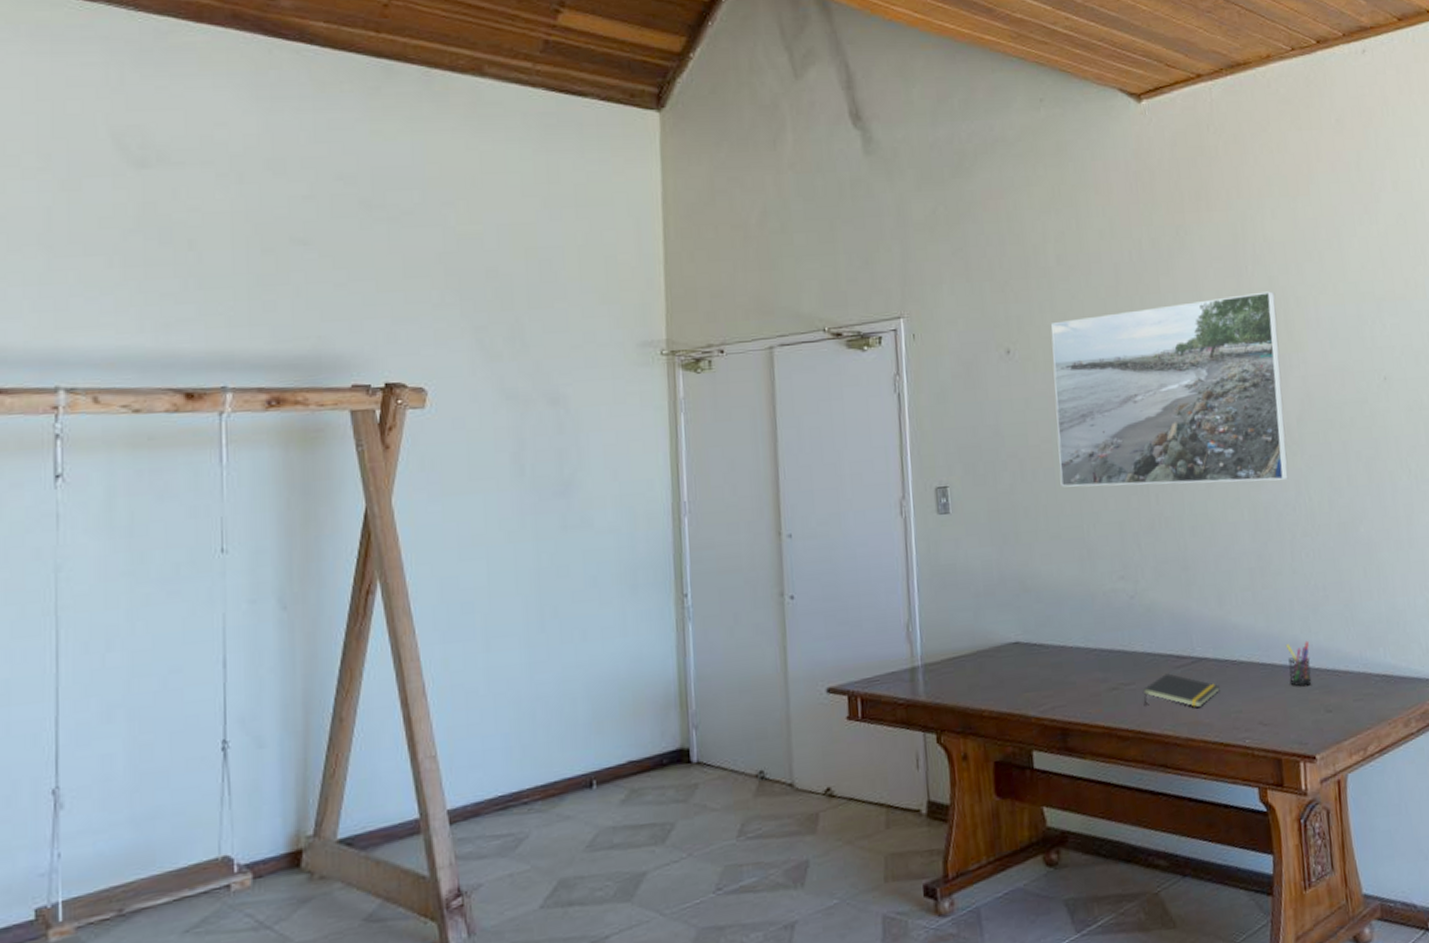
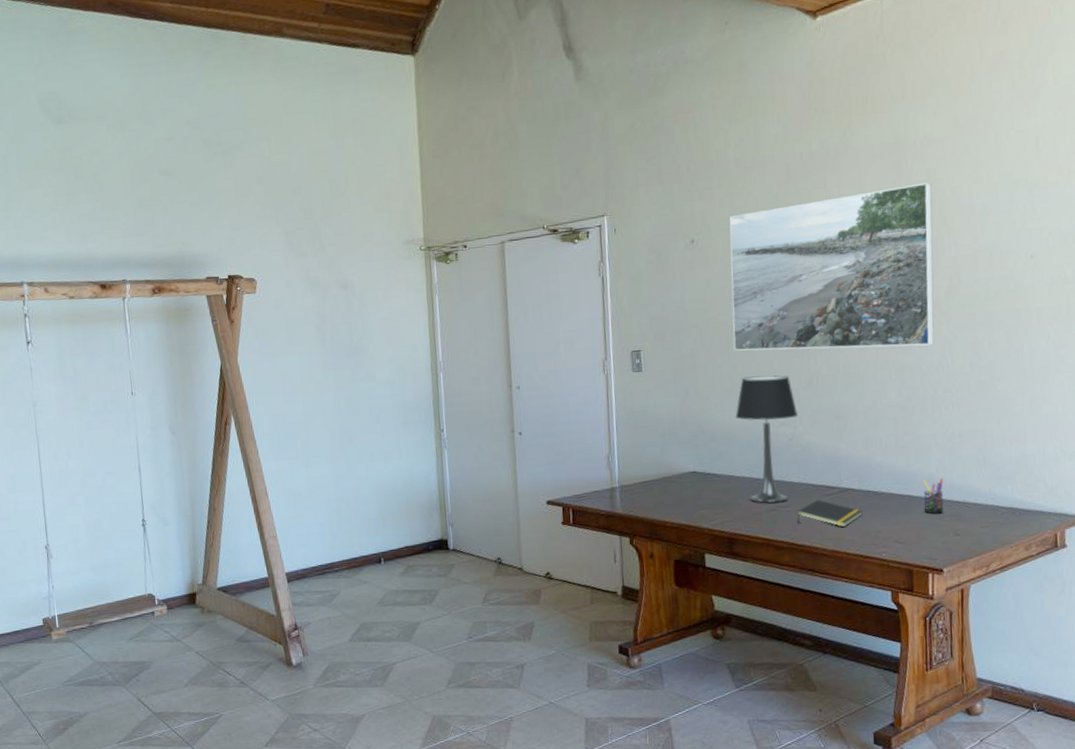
table lamp: none [1065,517,1139,680] -> present [735,375,798,503]

